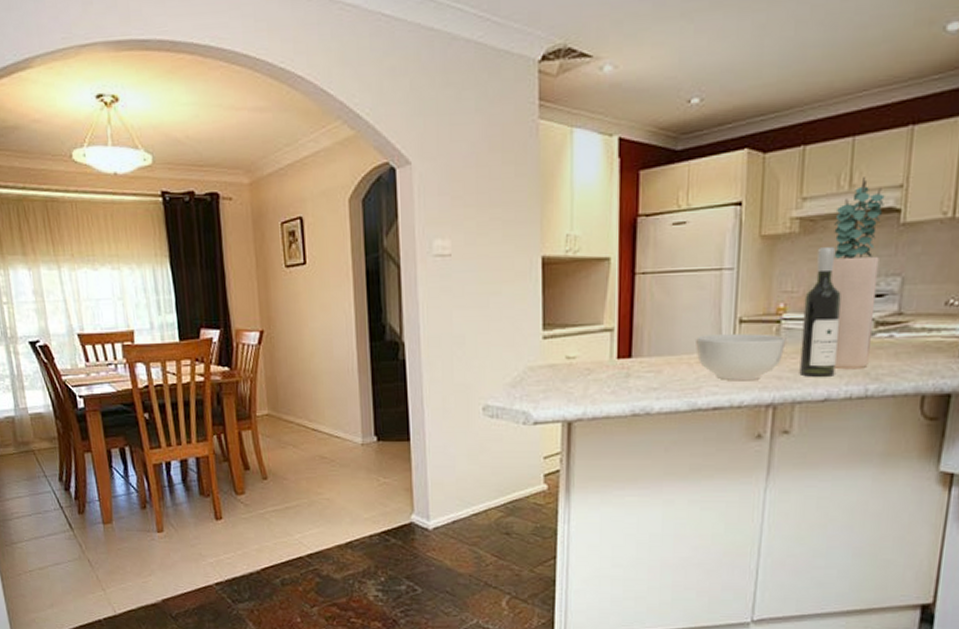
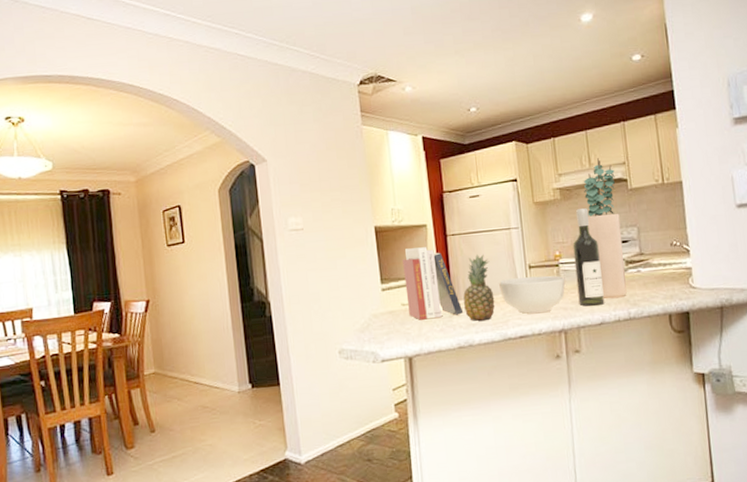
books: none [573,287,644,378] -> present [403,247,464,320]
fruit: none [645,300,687,384] -> present [463,254,495,321]

